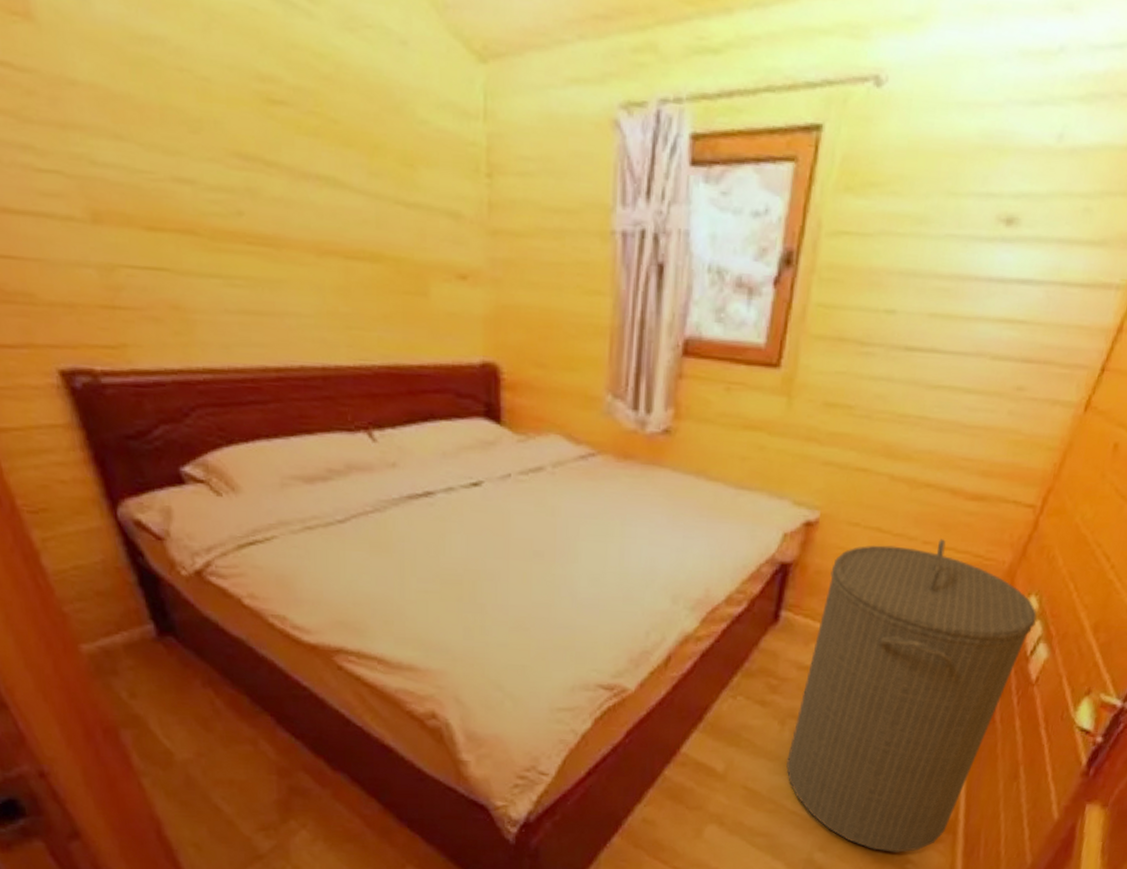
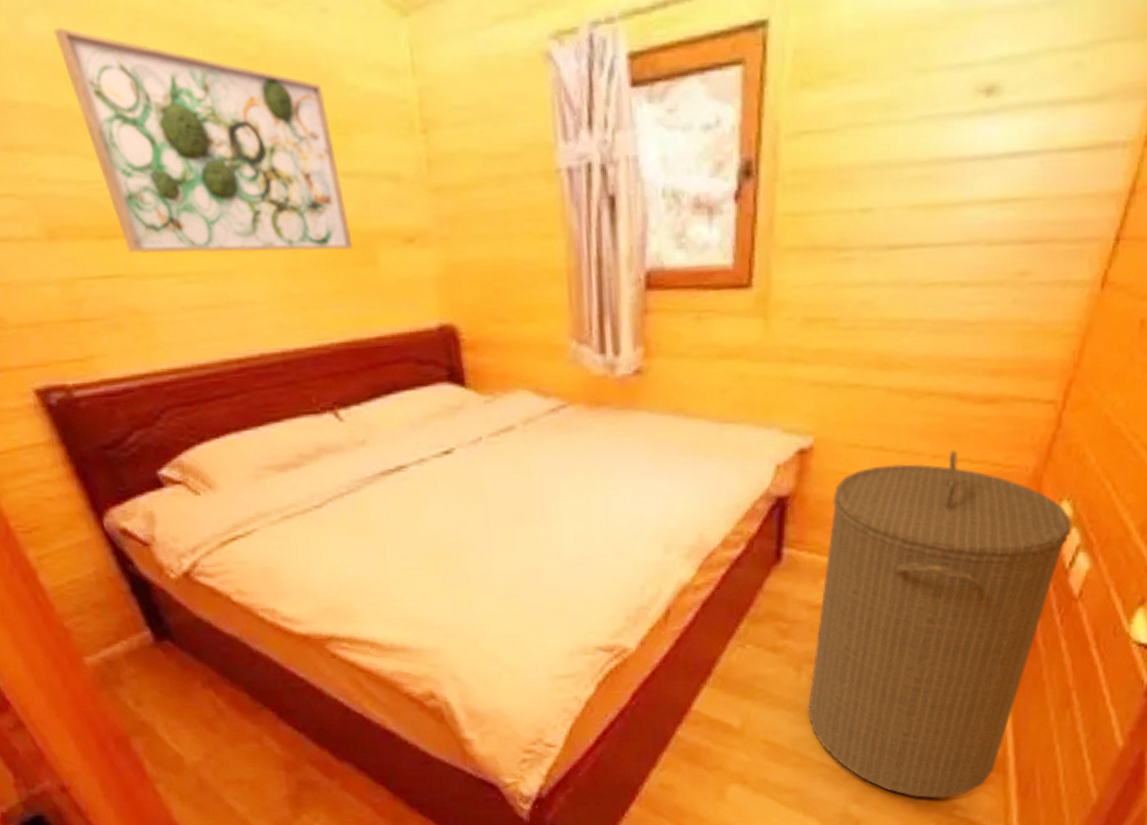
wall art: none [123,13,406,277] -> present [53,28,354,254]

